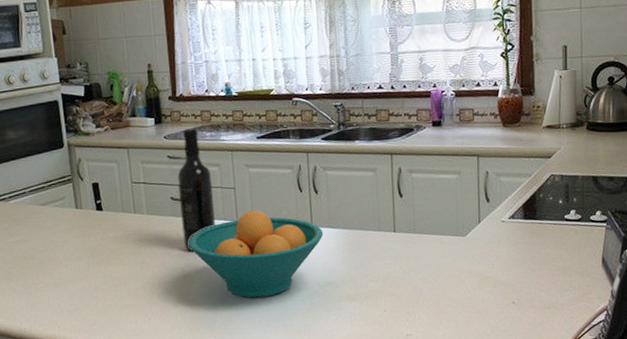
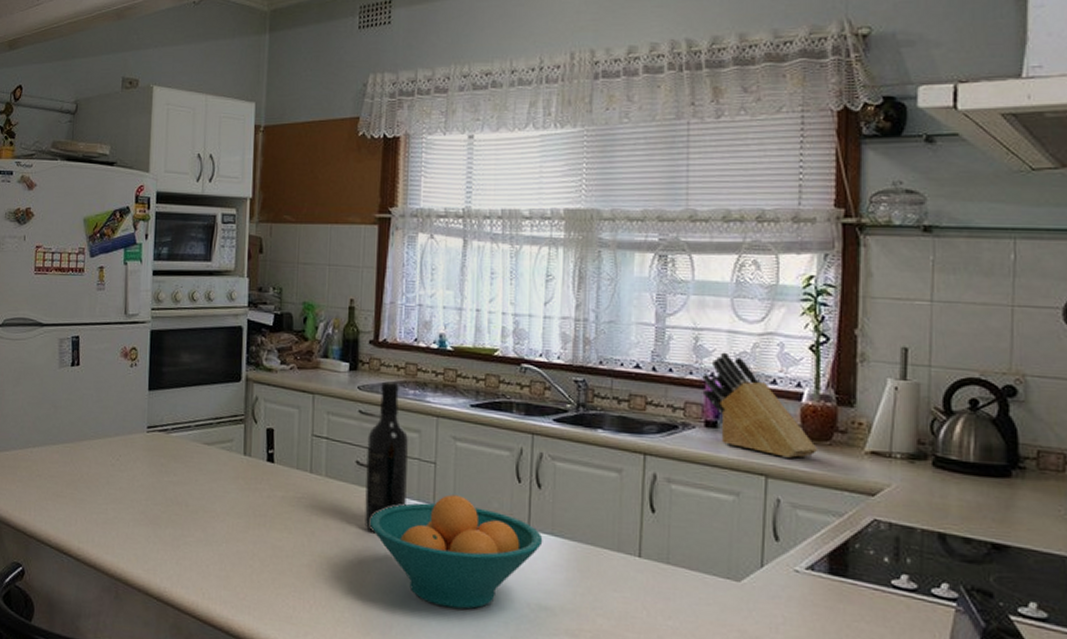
knife block: none [427,67,512,140] -> present [702,352,819,458]

